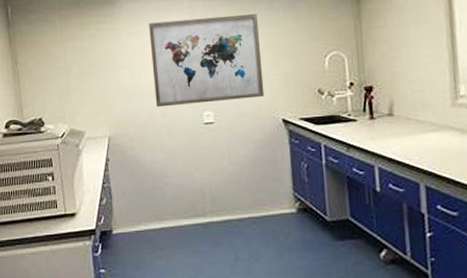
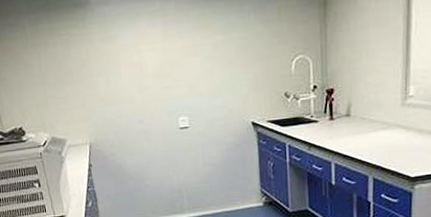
wall art: present [149,13,265,108] -> none [122,16,236,114]

